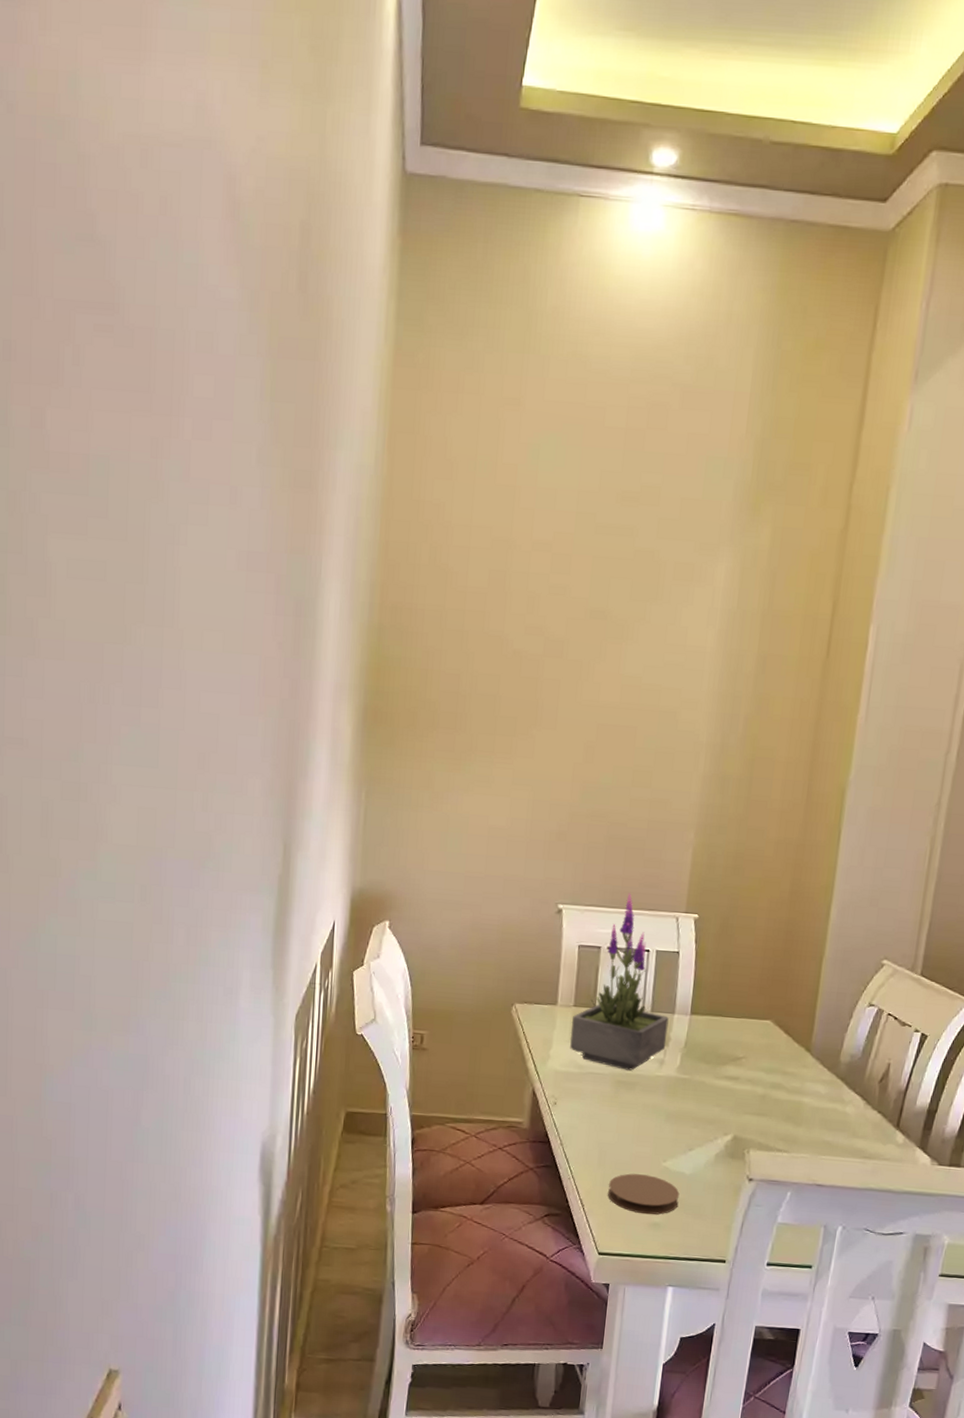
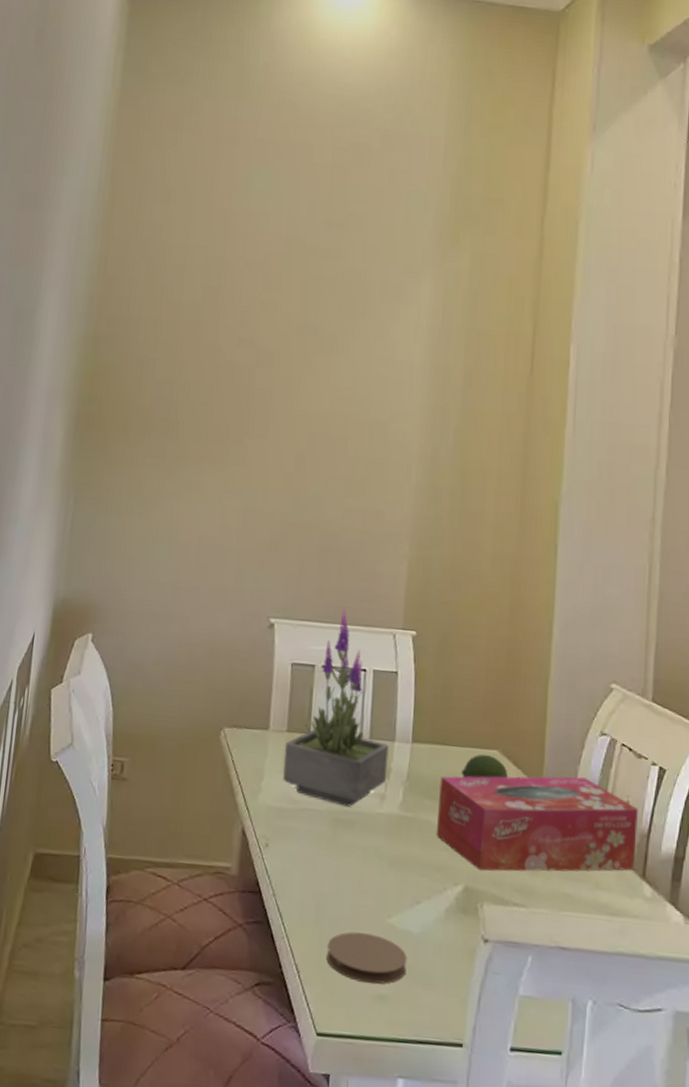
tissue box: none [709,1042,898,1123] -> present [435,776,638,872]
fruit: none [735,1024,779,1045] -> present [461,754,508,779]

